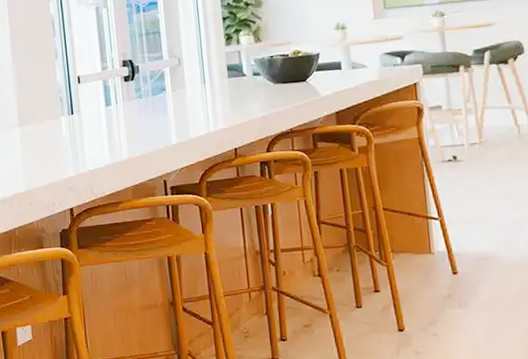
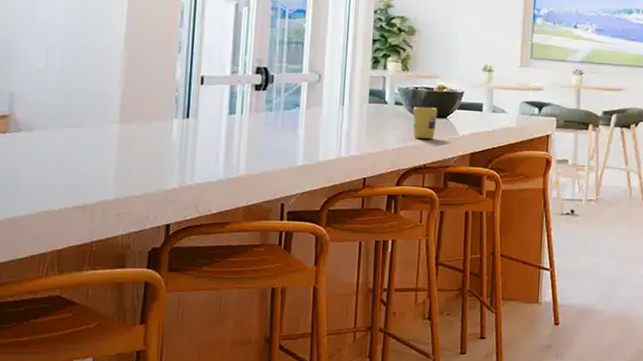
mug: none [271,73,297,105] -> present [412,106,438,140]

